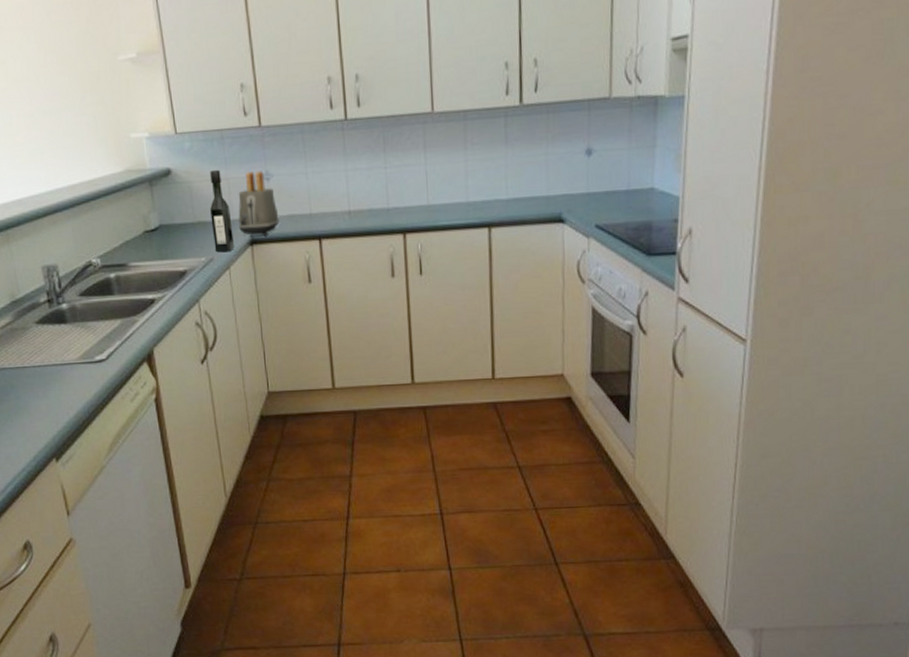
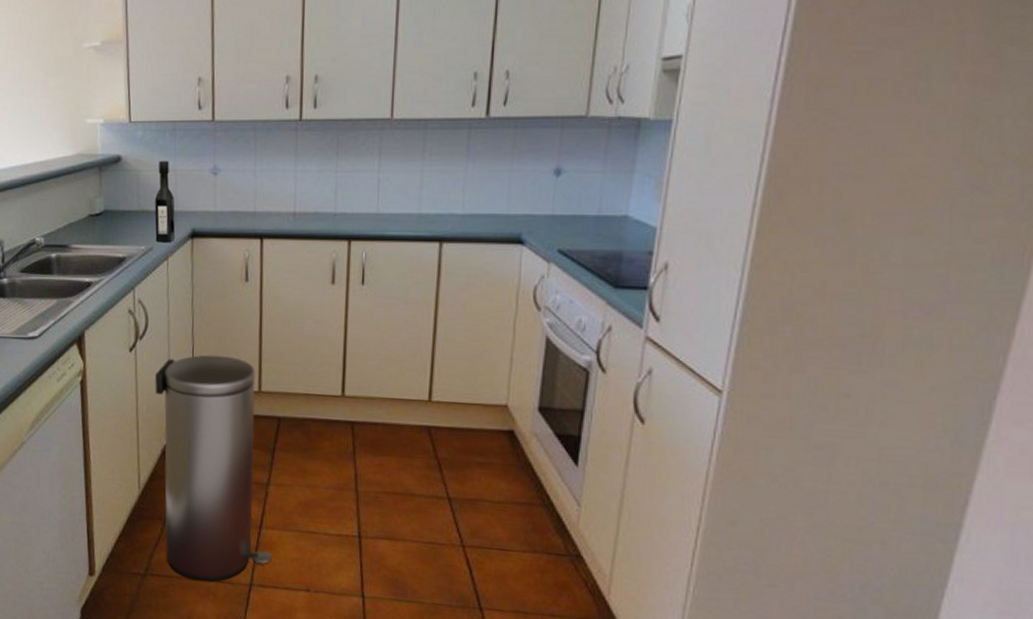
pedal bin: none [230,357,362,577] -> present [155,354,272,582]
toaster: present [238,171,280,236] -> none [180,165,223,230]

